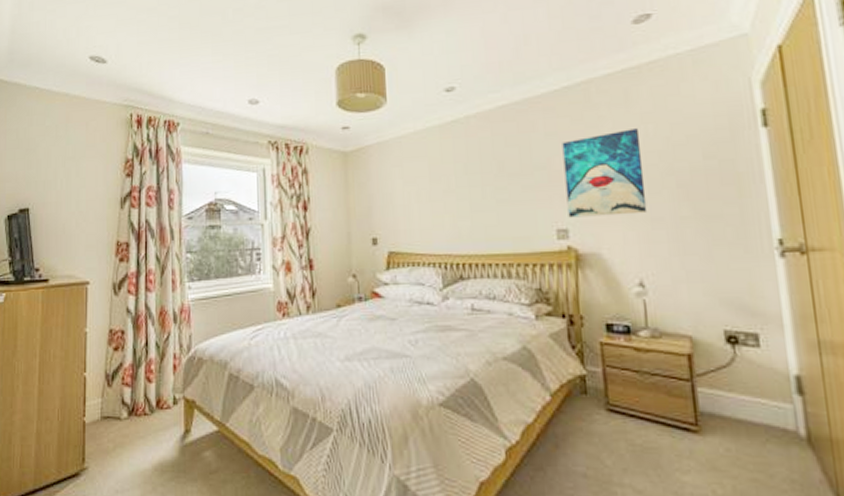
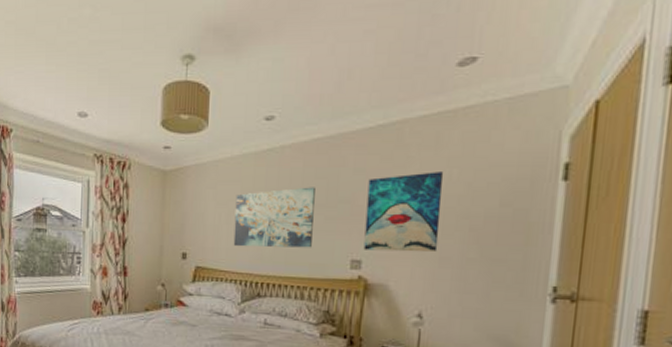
wall art: none [424,155,512,226] -> present [233,187,315,248]

